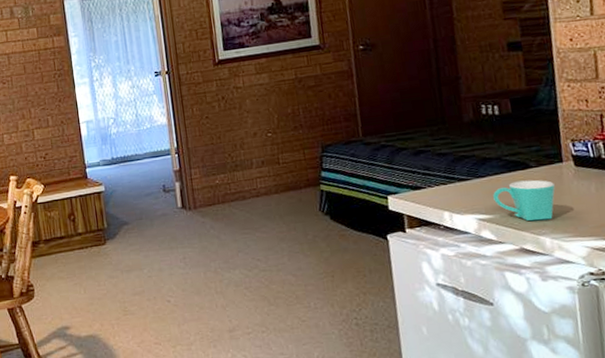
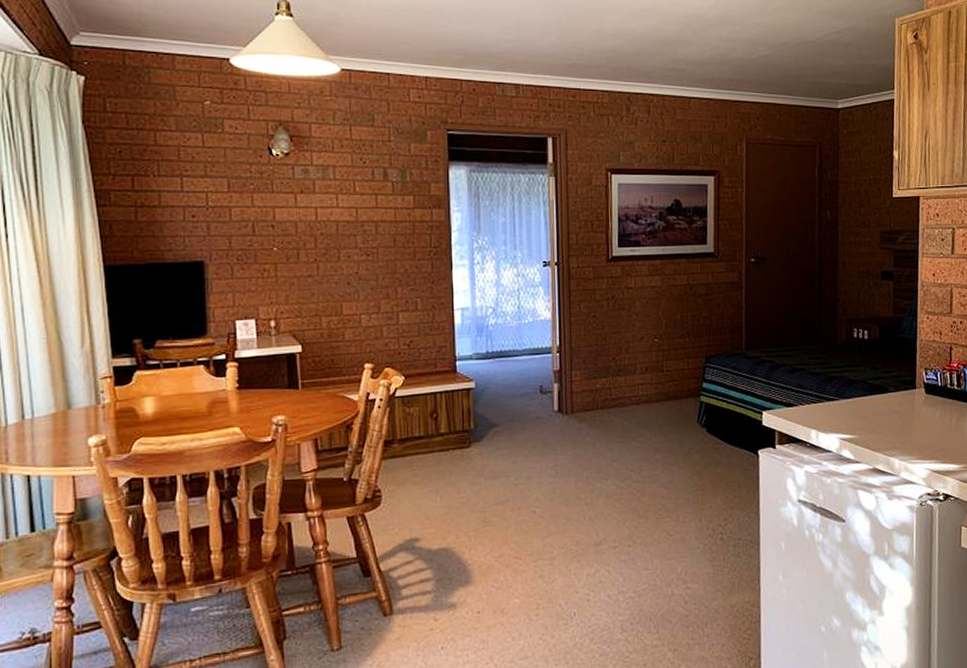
mug: present [493,179,555,221] -> none [855,403,907,443]

